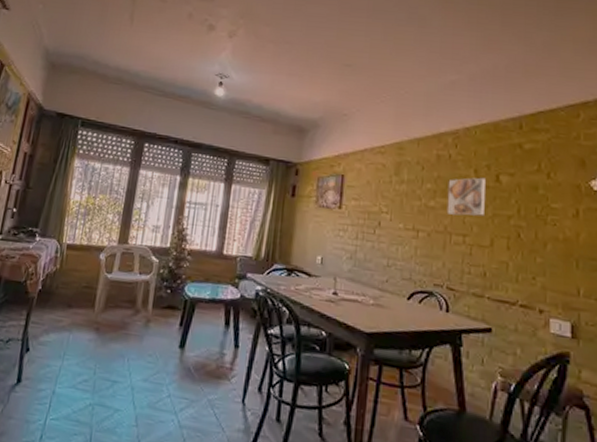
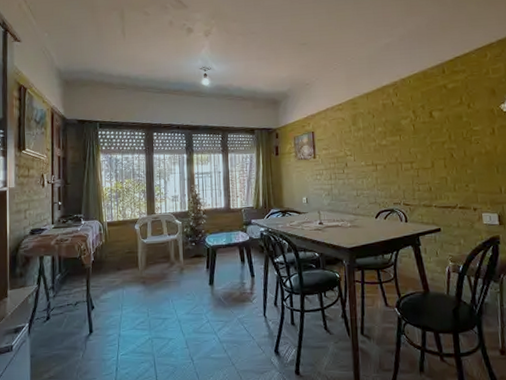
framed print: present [446,177,486,216] -> none [394,116,424,148]

